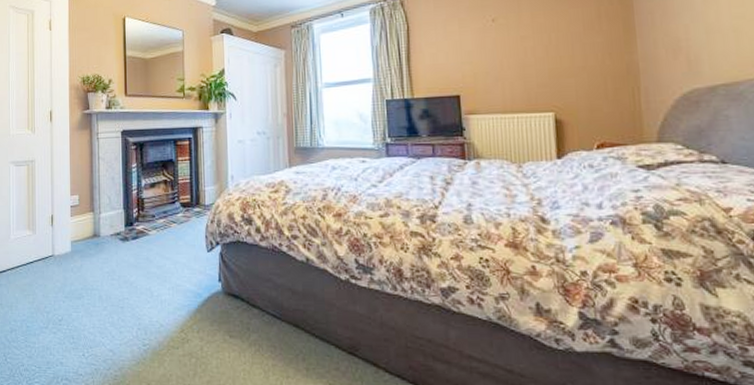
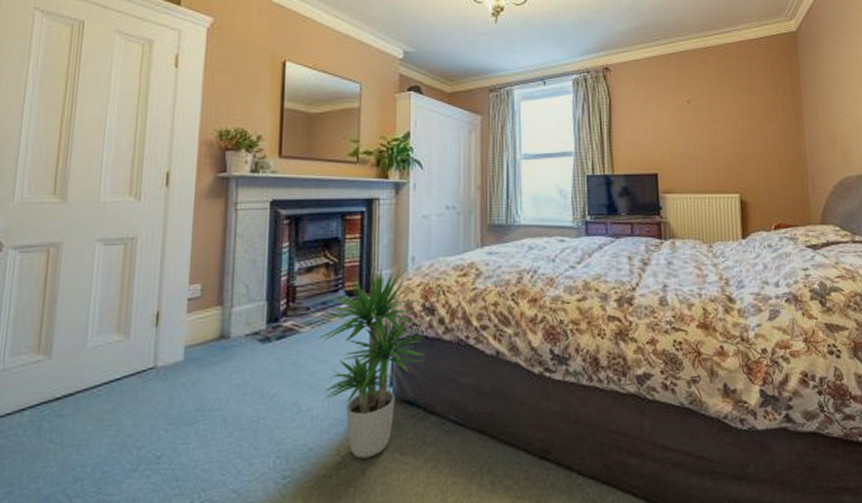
potted plant: none [161,185,246,337] -> present [316,268,425,459]

